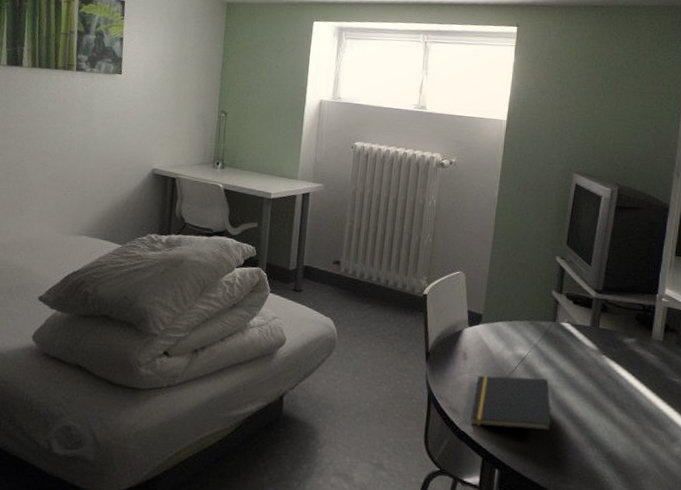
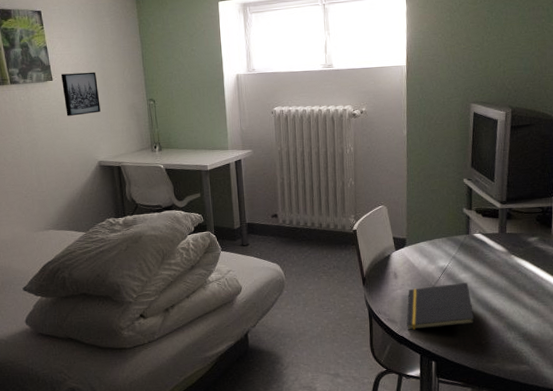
wall art: none [128,69,169,116] -> present [60,72,101,116]

